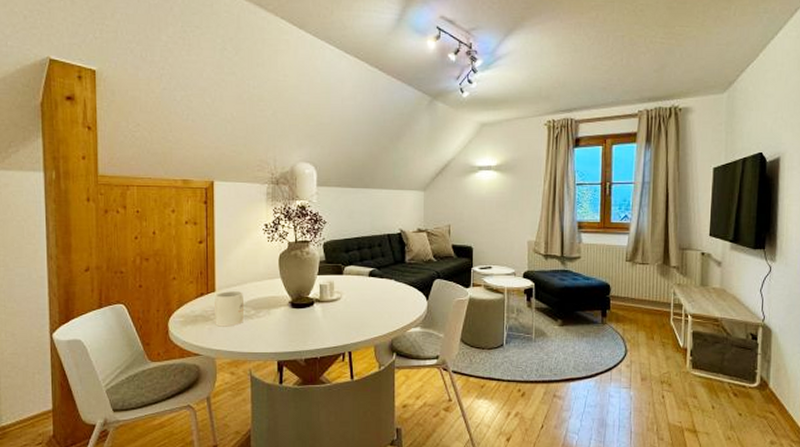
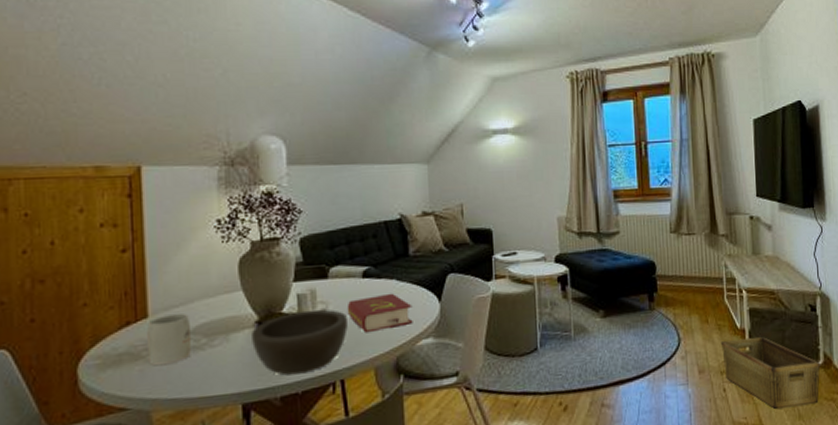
bowl: none [286,297,356,344] -> present [252,309,348,376]
book: none [356,290,406,319] -> present [346,293,413,333]
hamper: none [663,357,756,418] -> present [720,337,821,409]

